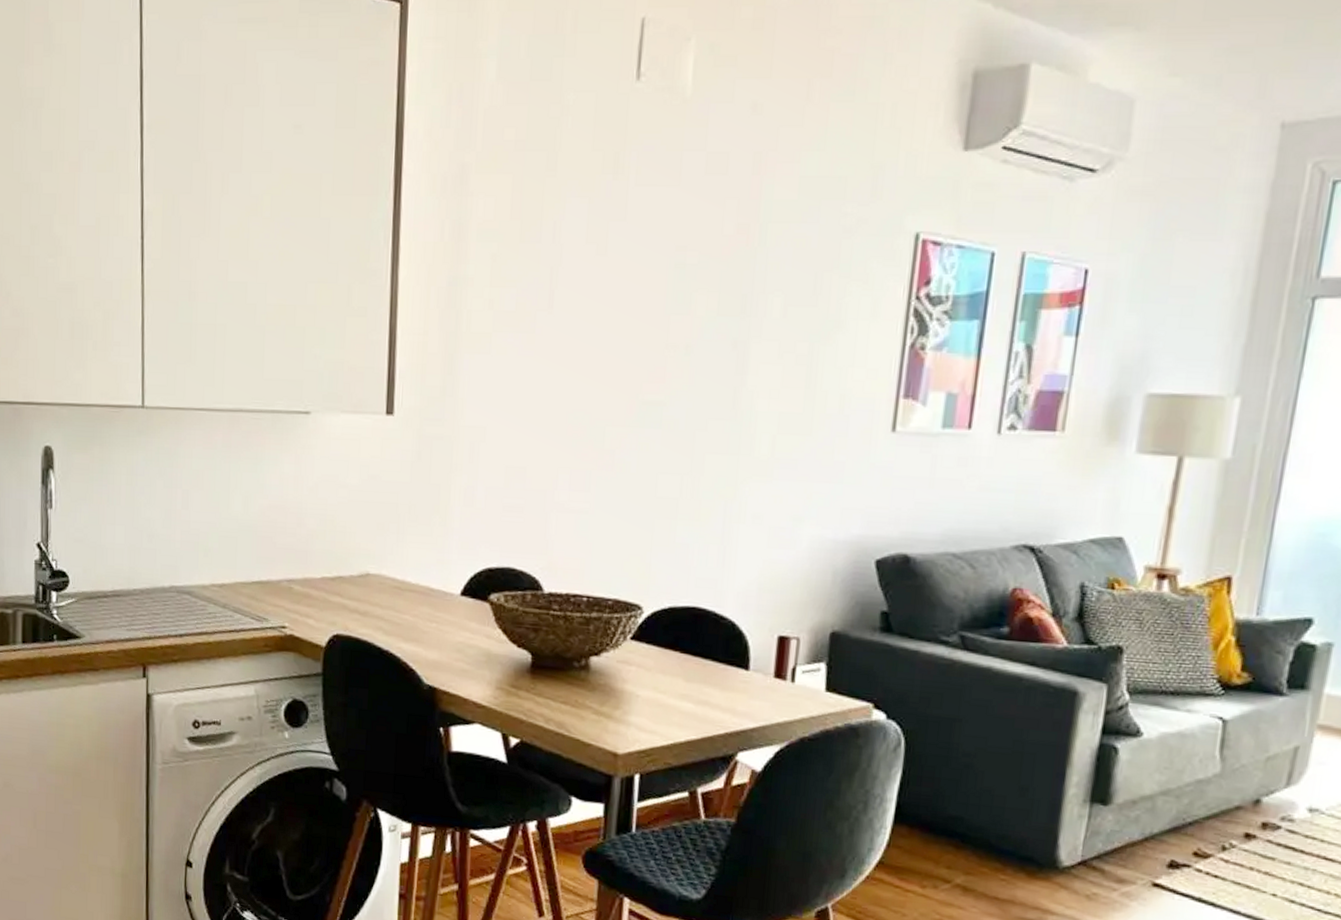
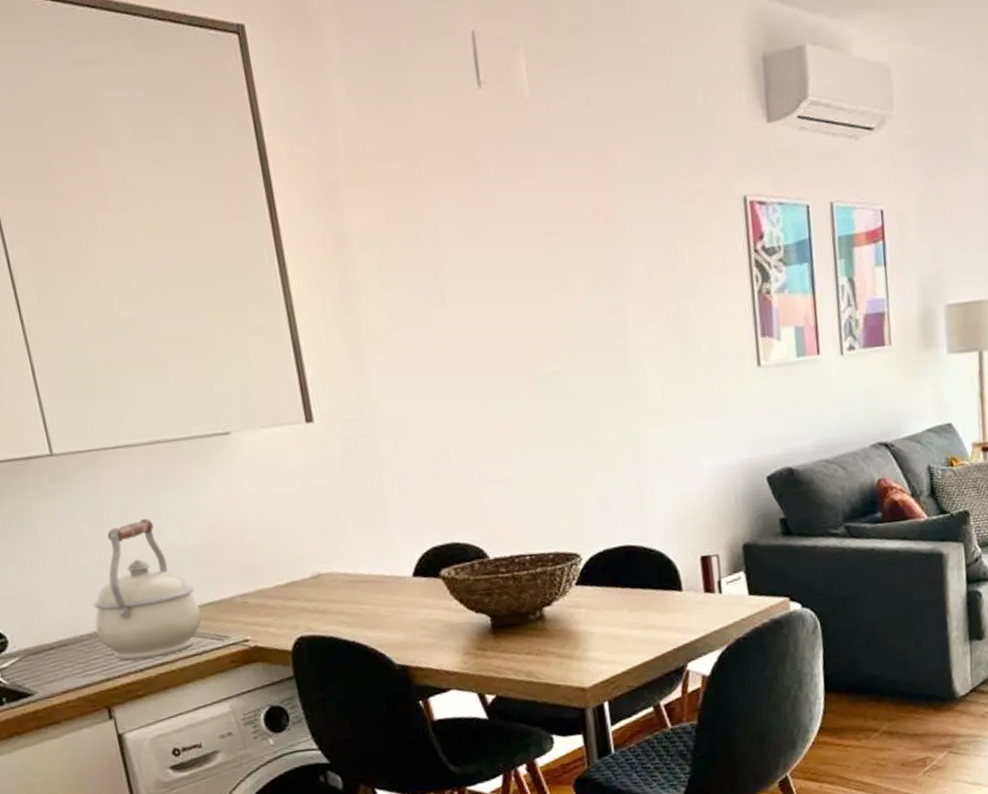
kettle: none [147,485,247,626] -> present [93,518,202,660]

